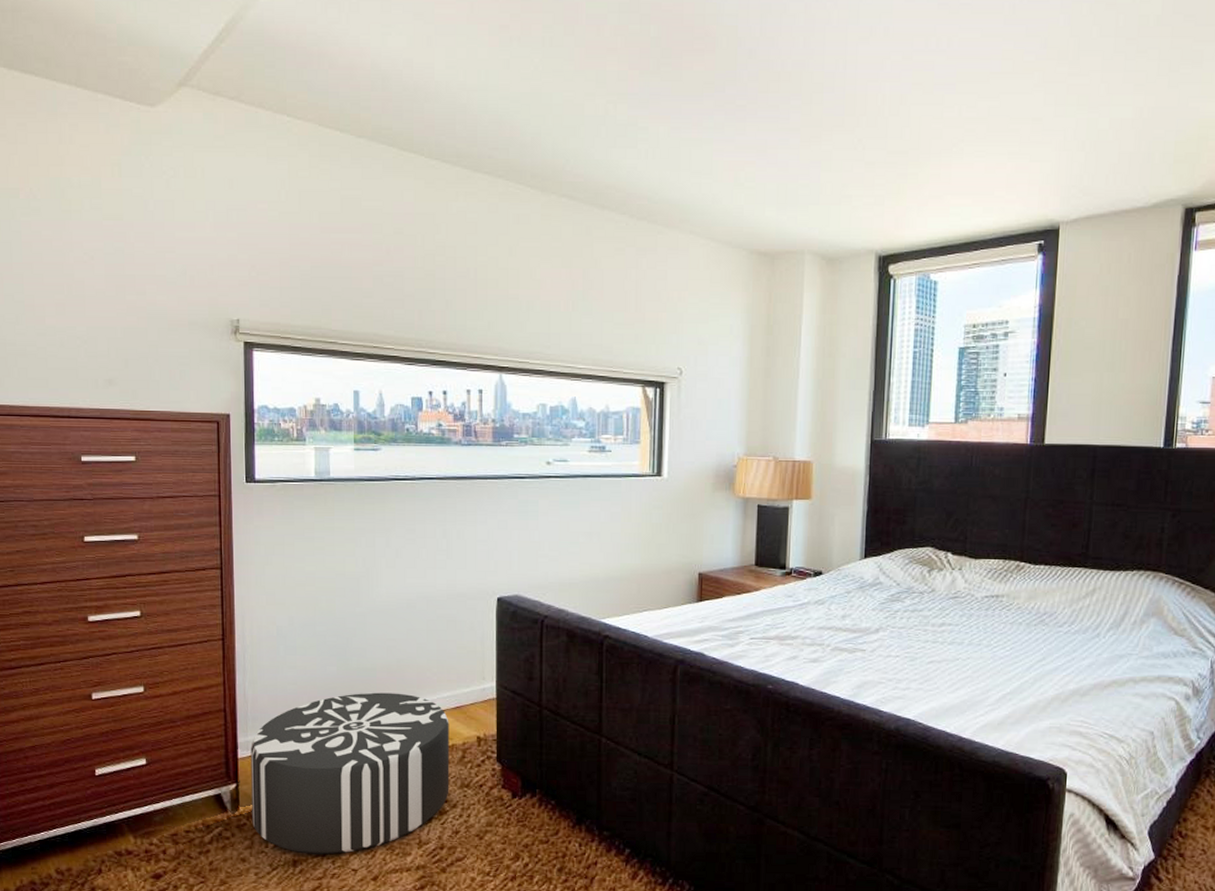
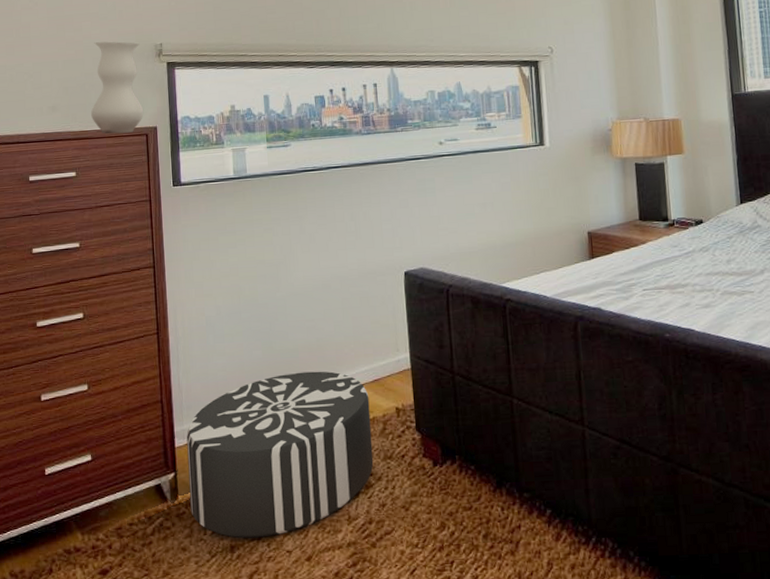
vase: none [154,310,216,418] -> present [91,41,144,134]

